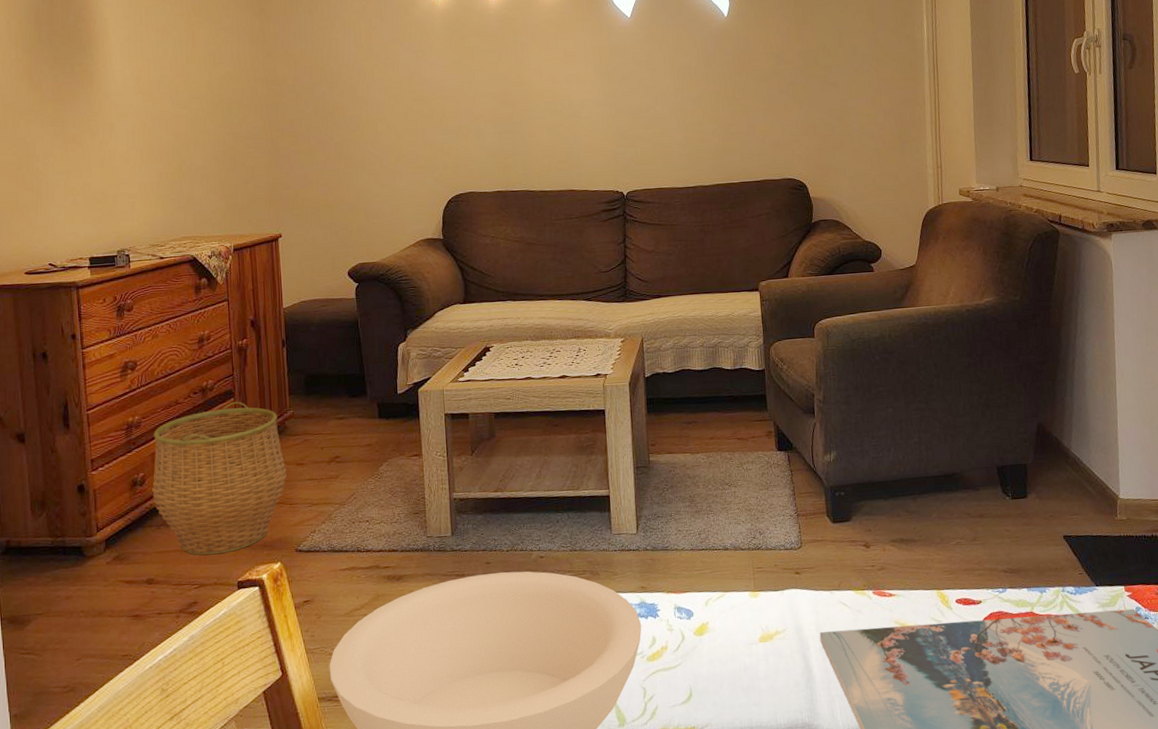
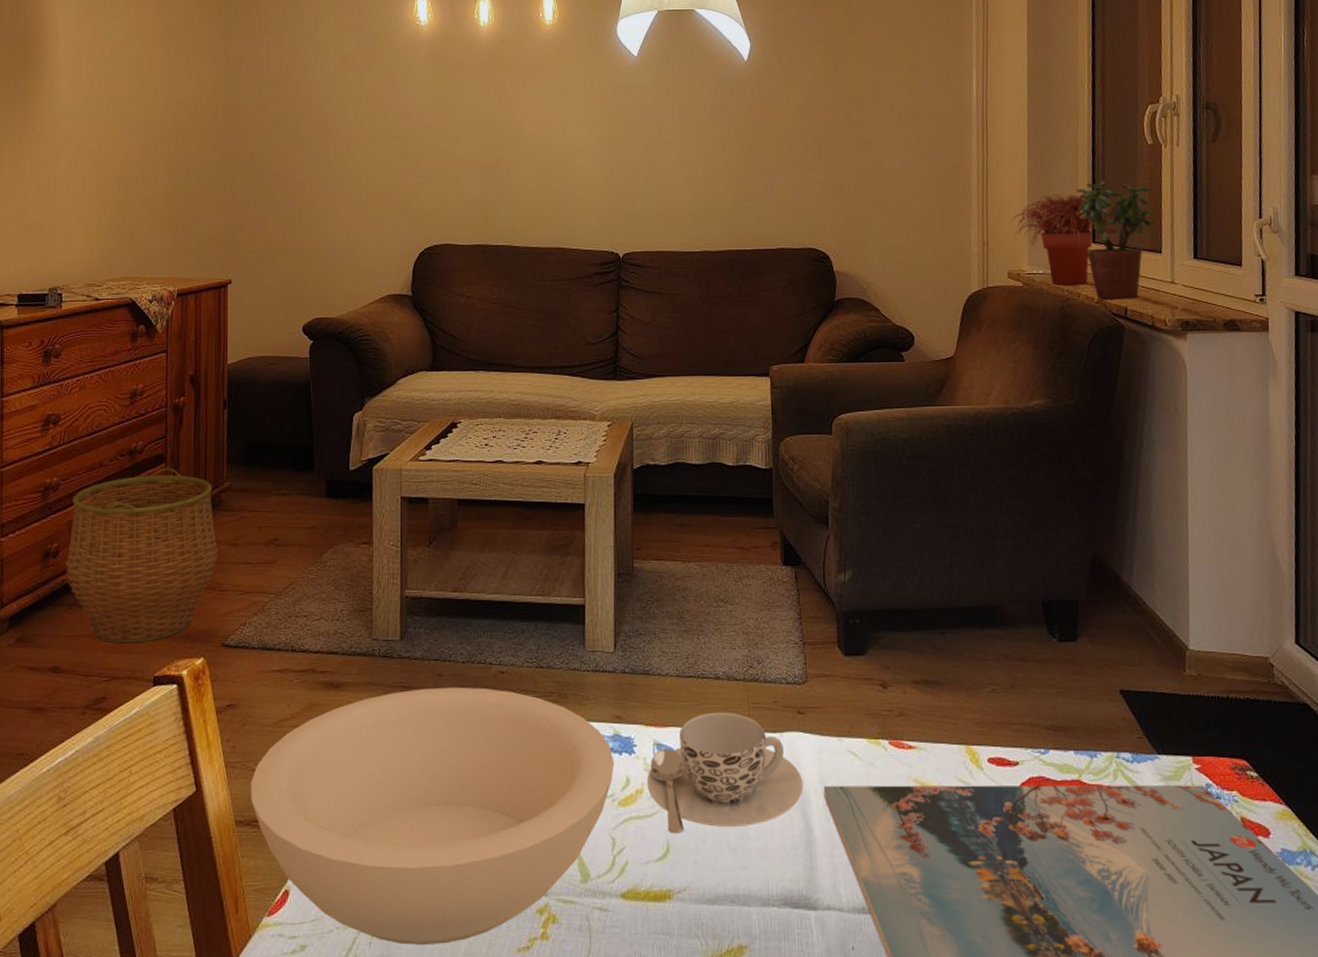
teacup: none [670,576,803,681] -> present [647,712,803,835]
potted plant: none [959,119,1054,199] -> present [1010,194,1121,285]
potted plant: none [1015,107,1084,209] -> present [1076,181,1156,300]

